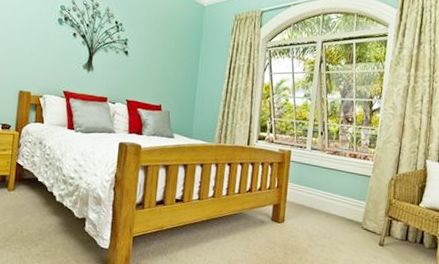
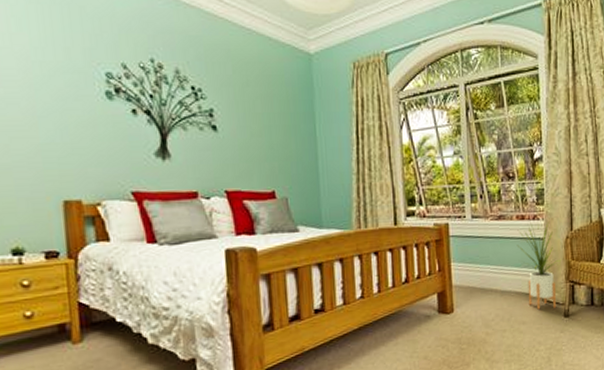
house plant: none [346,162,386,236] -> present [516,222,563,310]

